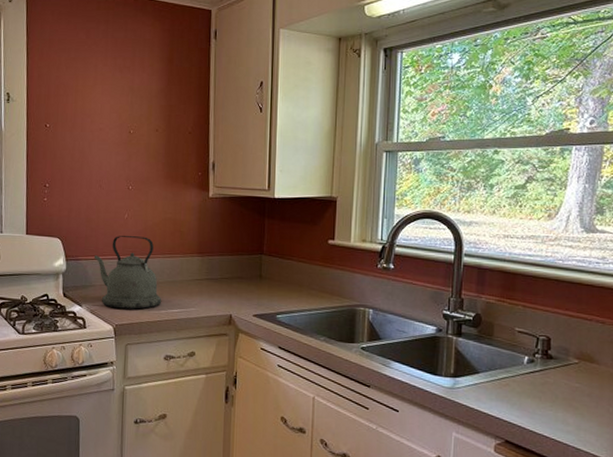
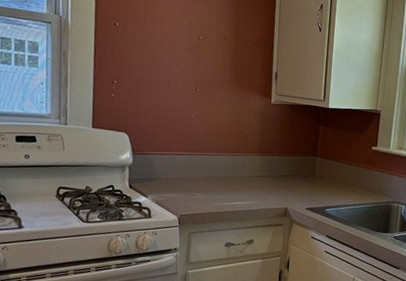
kettle: present [93,236,162,309] -> none [160,133,225,201]

